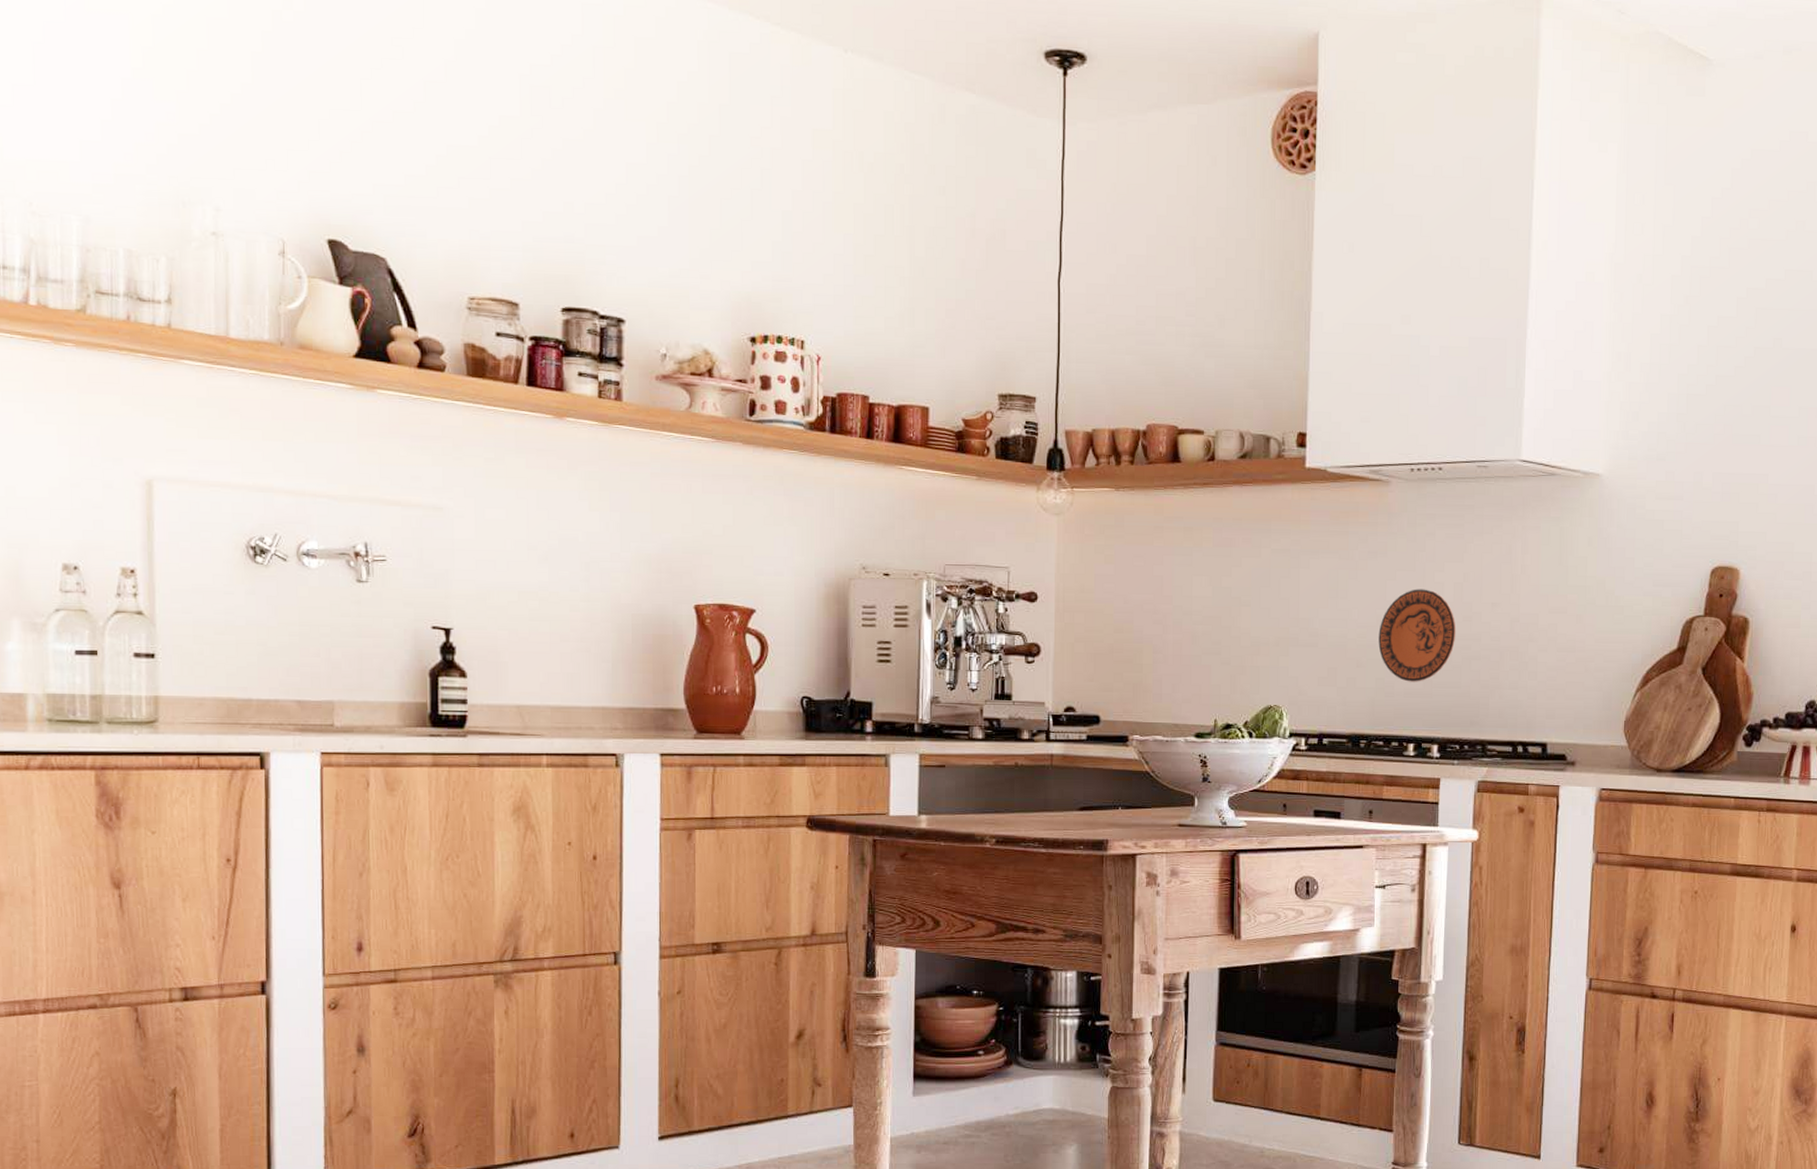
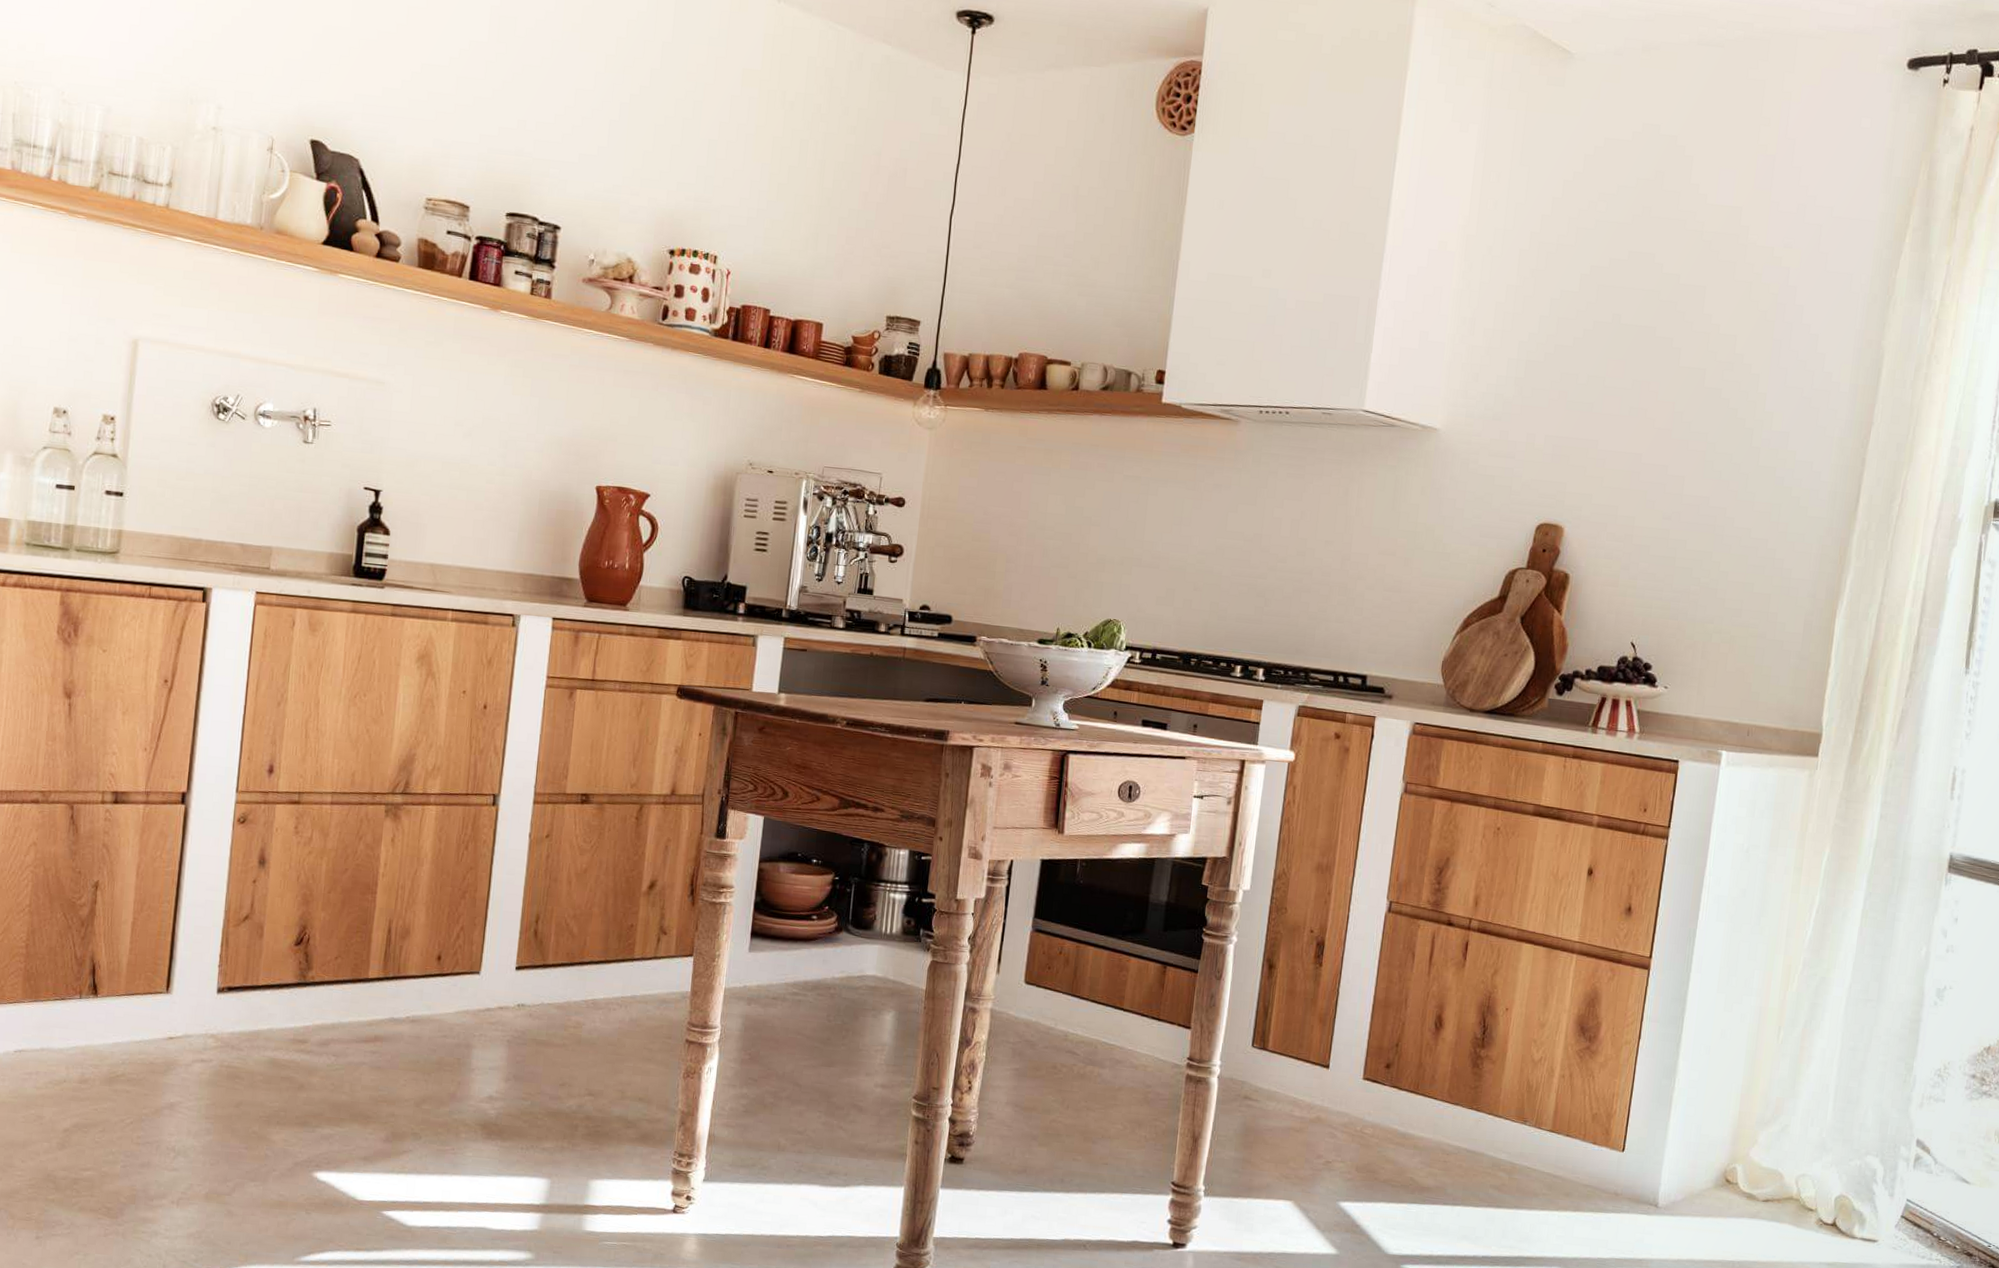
decorative plate: present [1378,589,1456,682] -> none [1215,522,1290,609]

